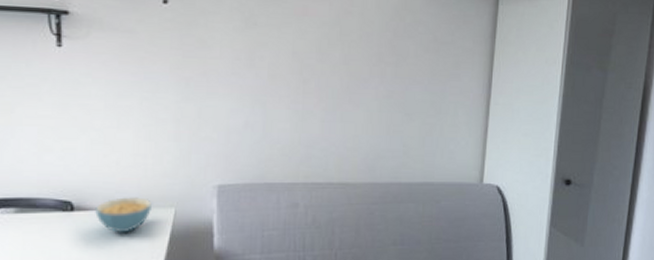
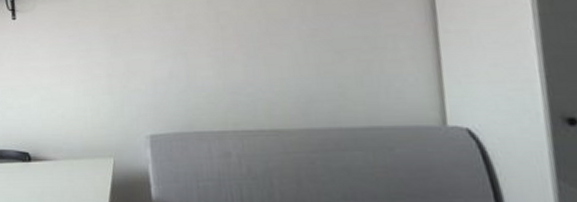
cereal bowl: present [95,197,153,233] -> none [48,148,94,182]

